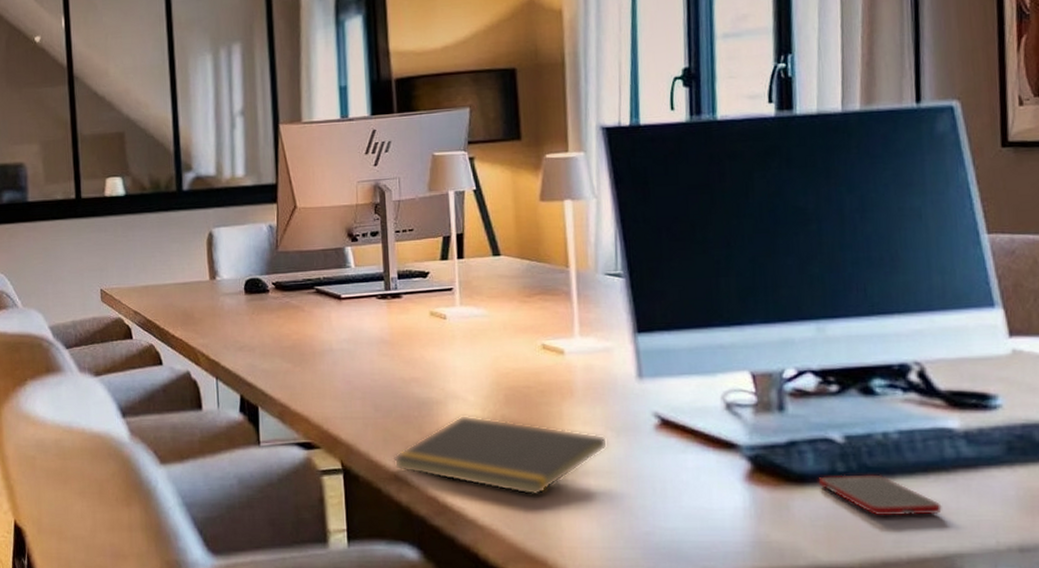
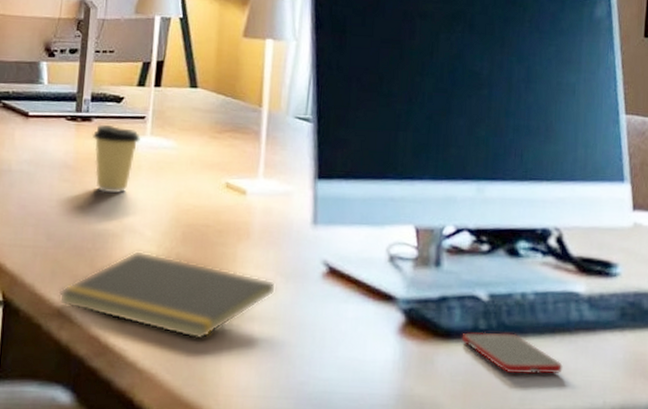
coffee cup: none [404,299,451,363] -> present [93,124,140,193]

